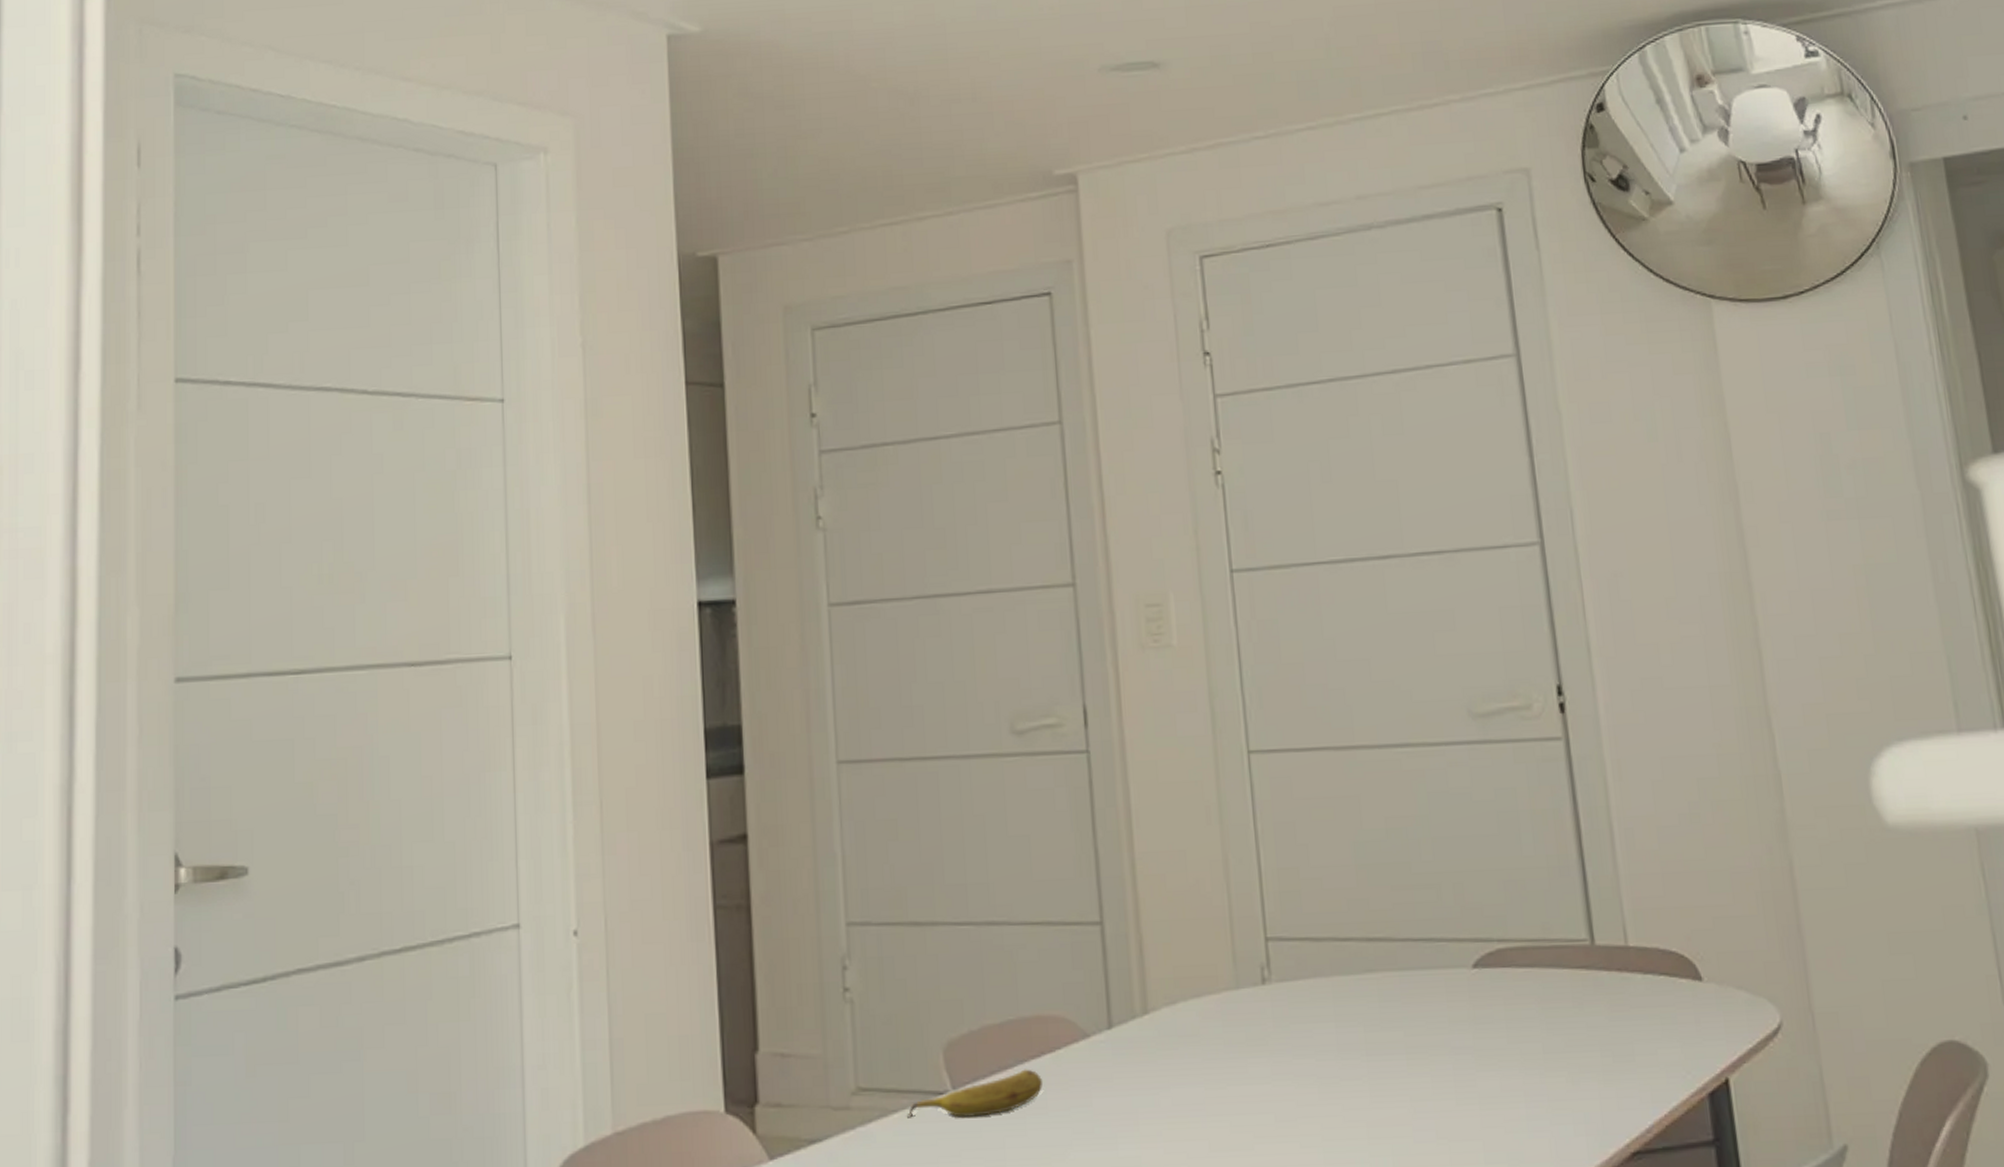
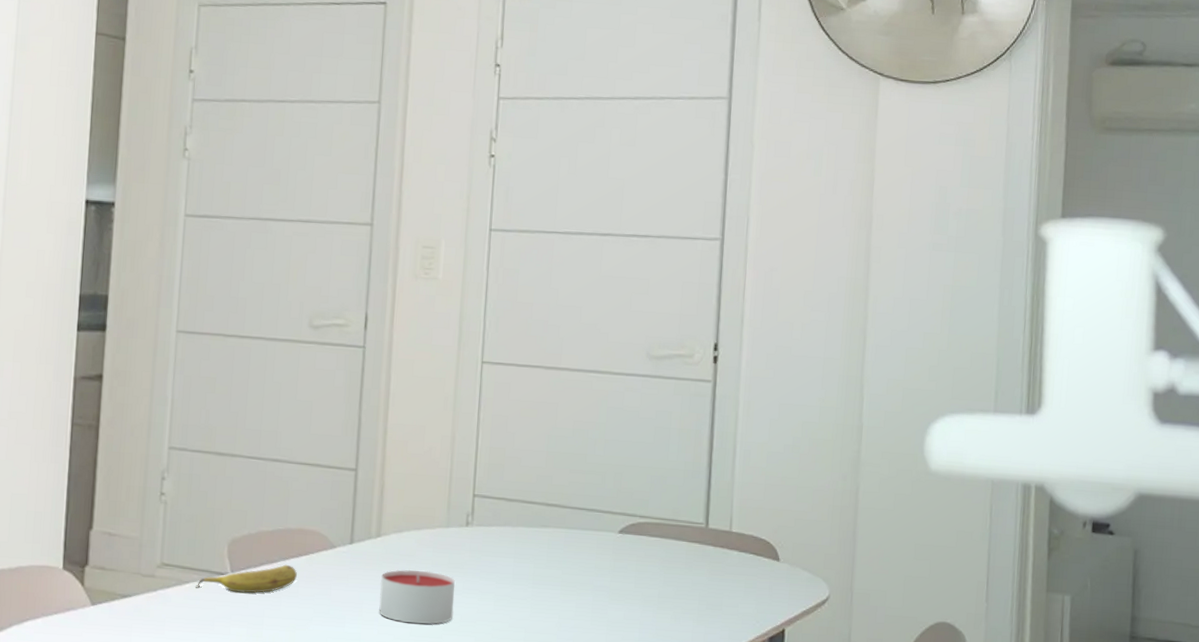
candle: none [1157,1054,1265,1134] -> present [379,569,455,624]

